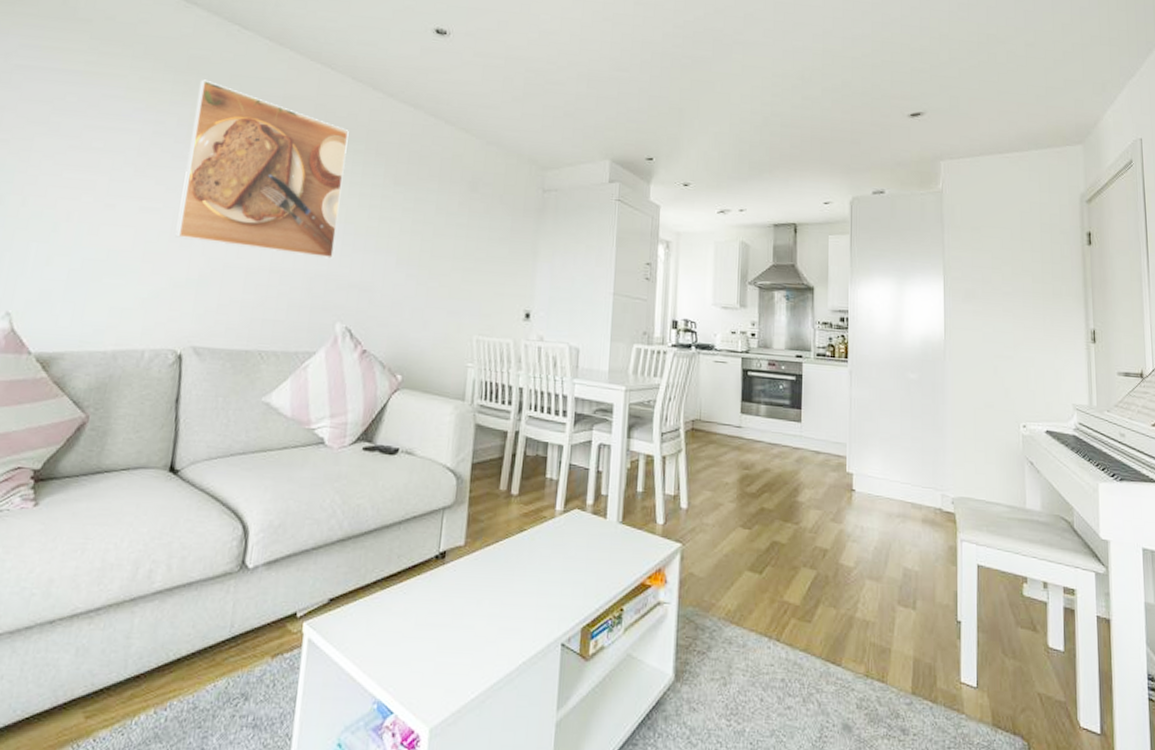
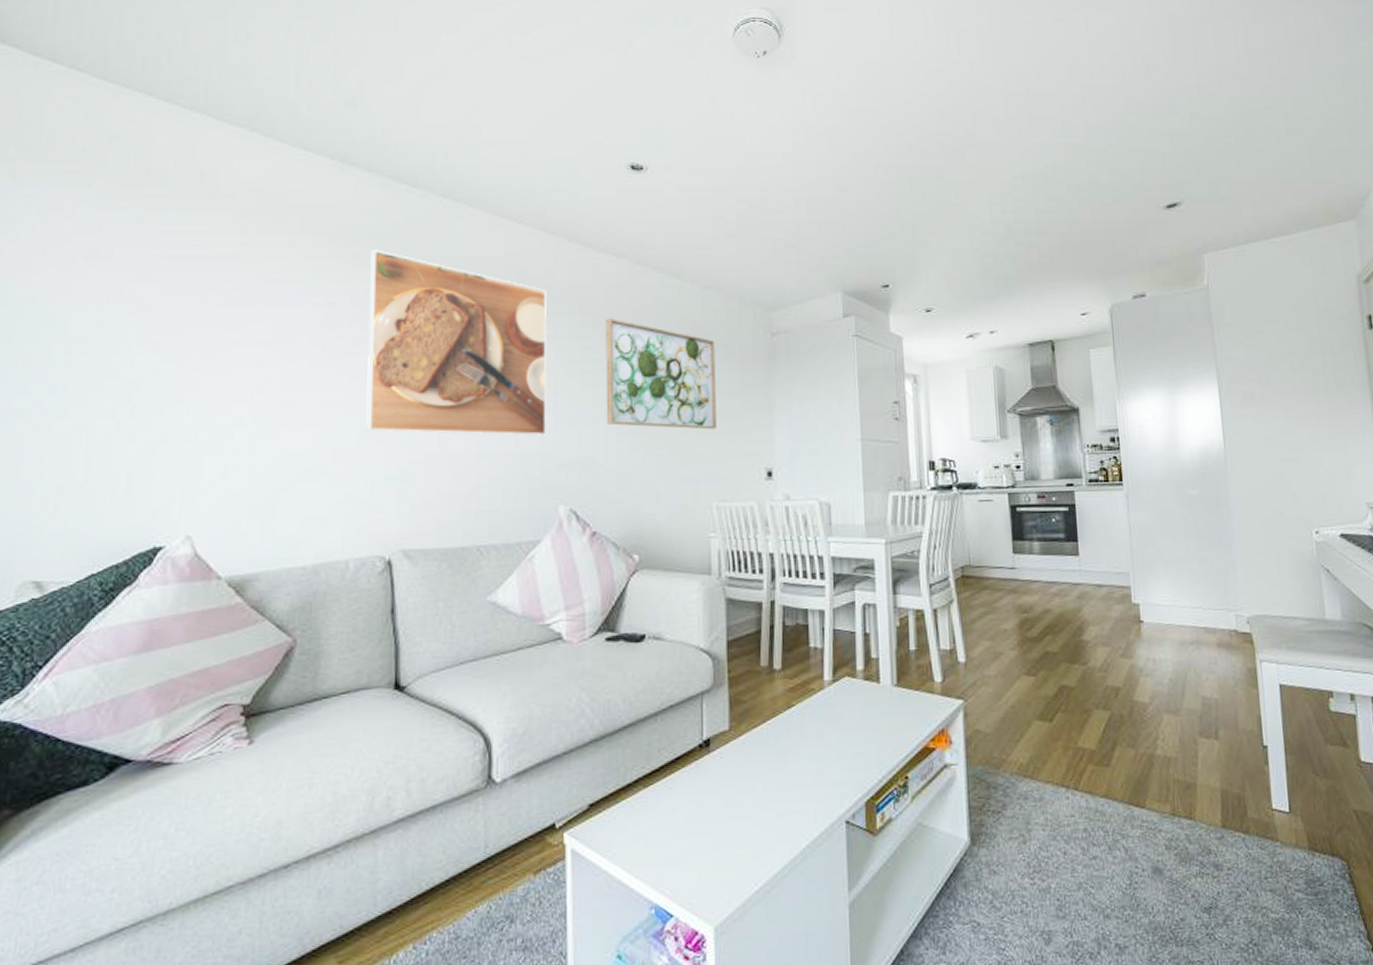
wall art: none [387,161,492,270] -> present [606,318,717,430]

